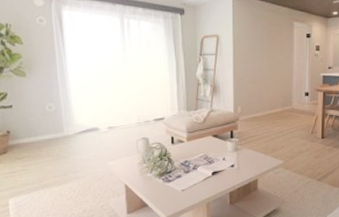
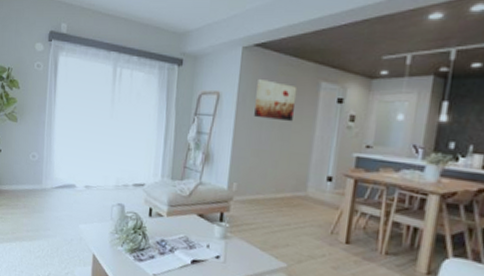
wall art: none [247,22,278,55] -> present [254,78,298,122]

